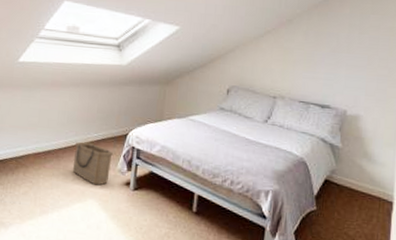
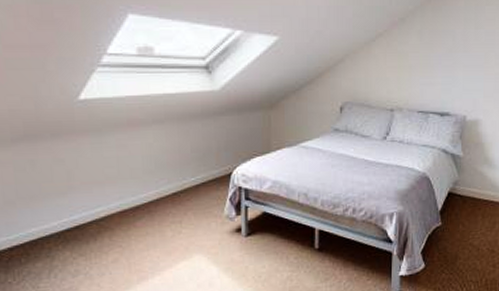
basket: present [72,142,114,186] -> none [169,189,218,238]

